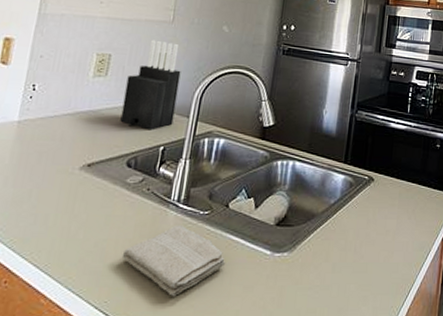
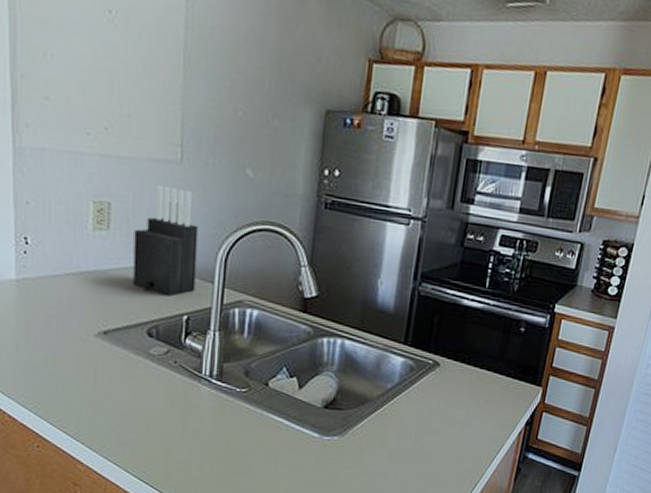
washcloth: present [121,224,226,297] -> none [155,401,270,472]

